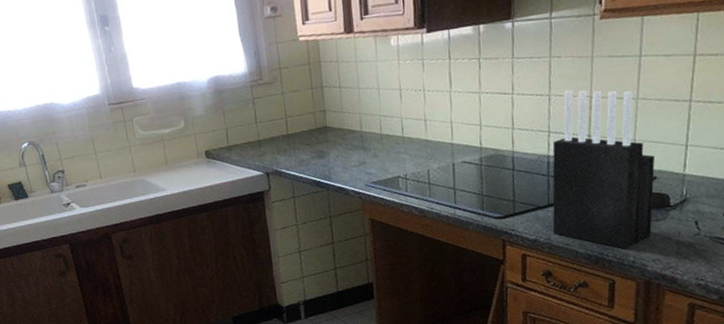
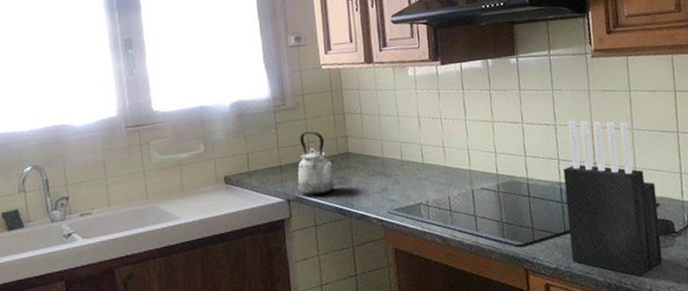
kettle: none [275,105,313,170] -> present [297,131,335,196]

